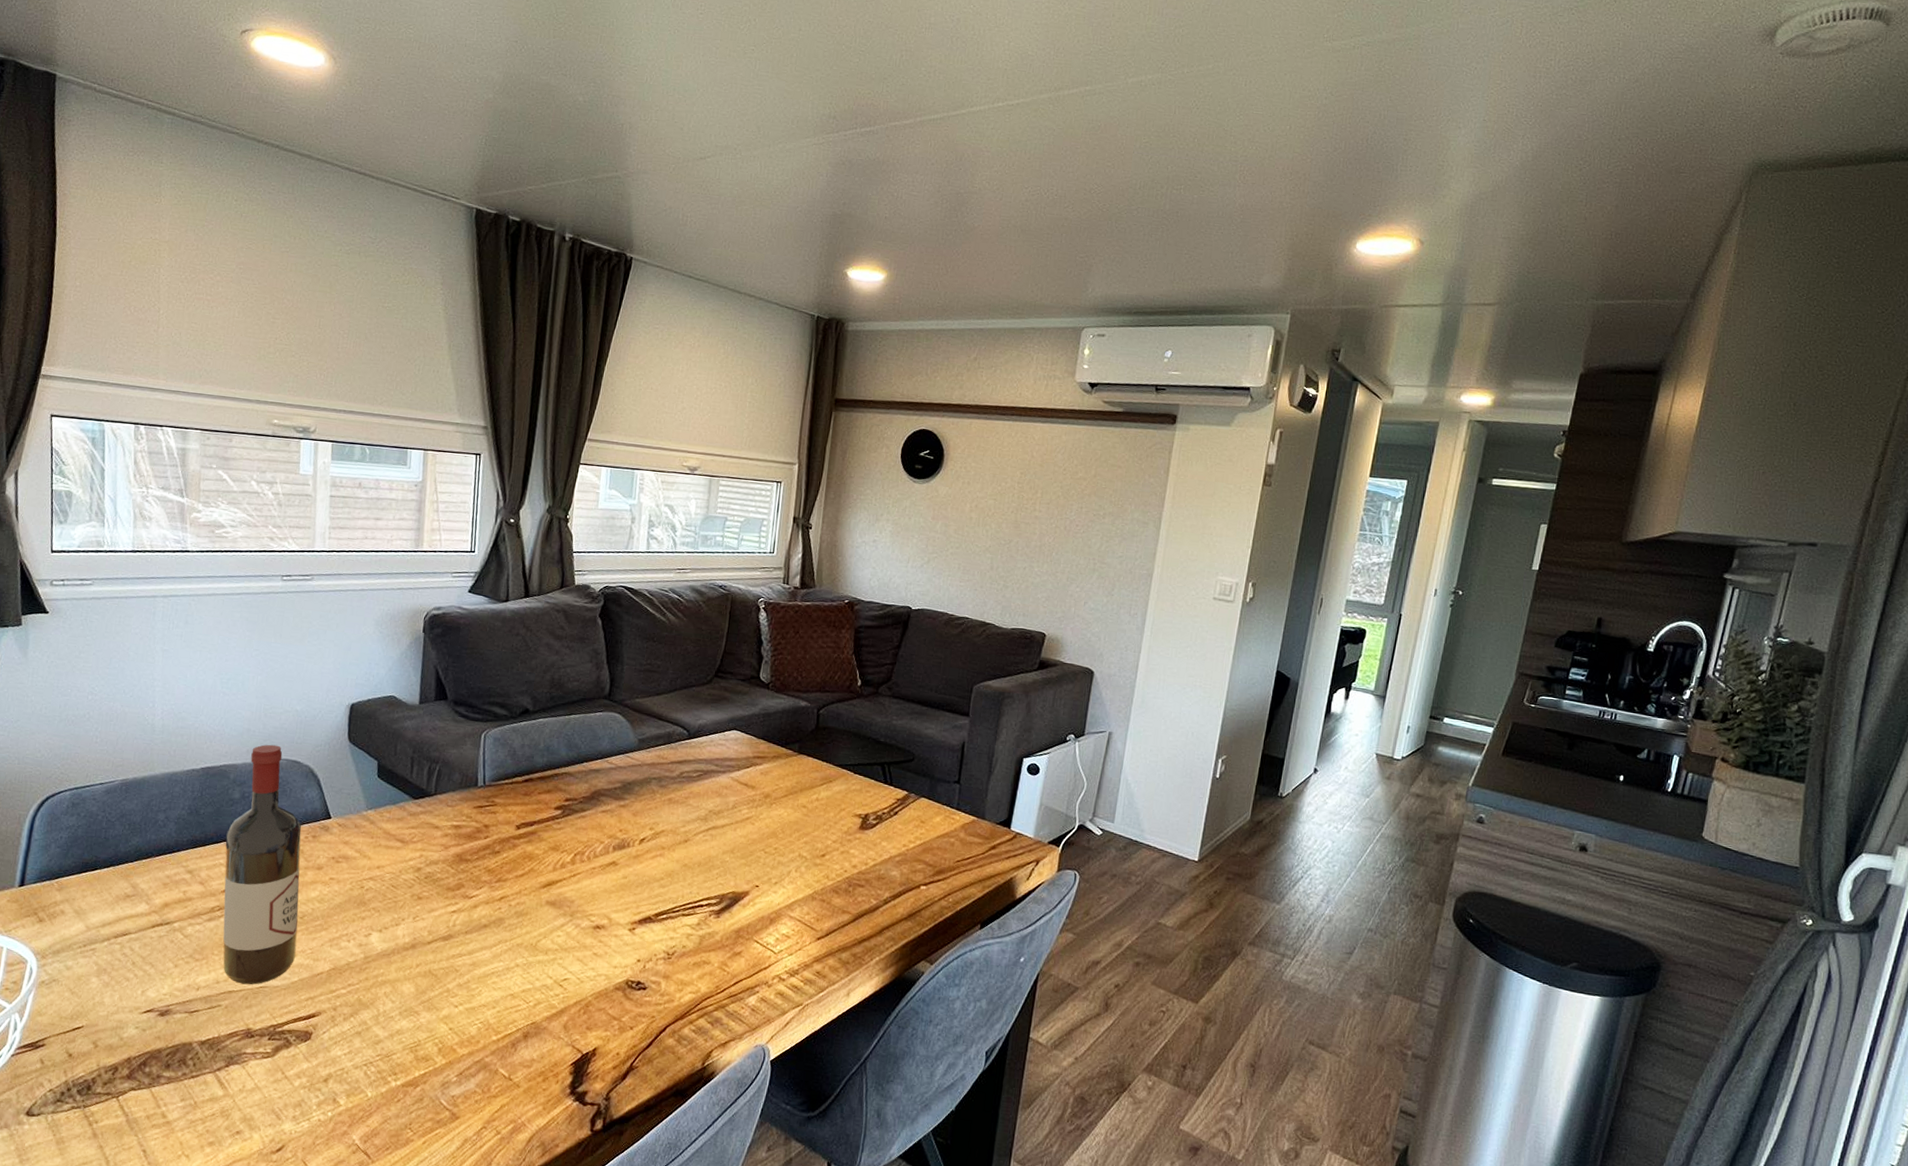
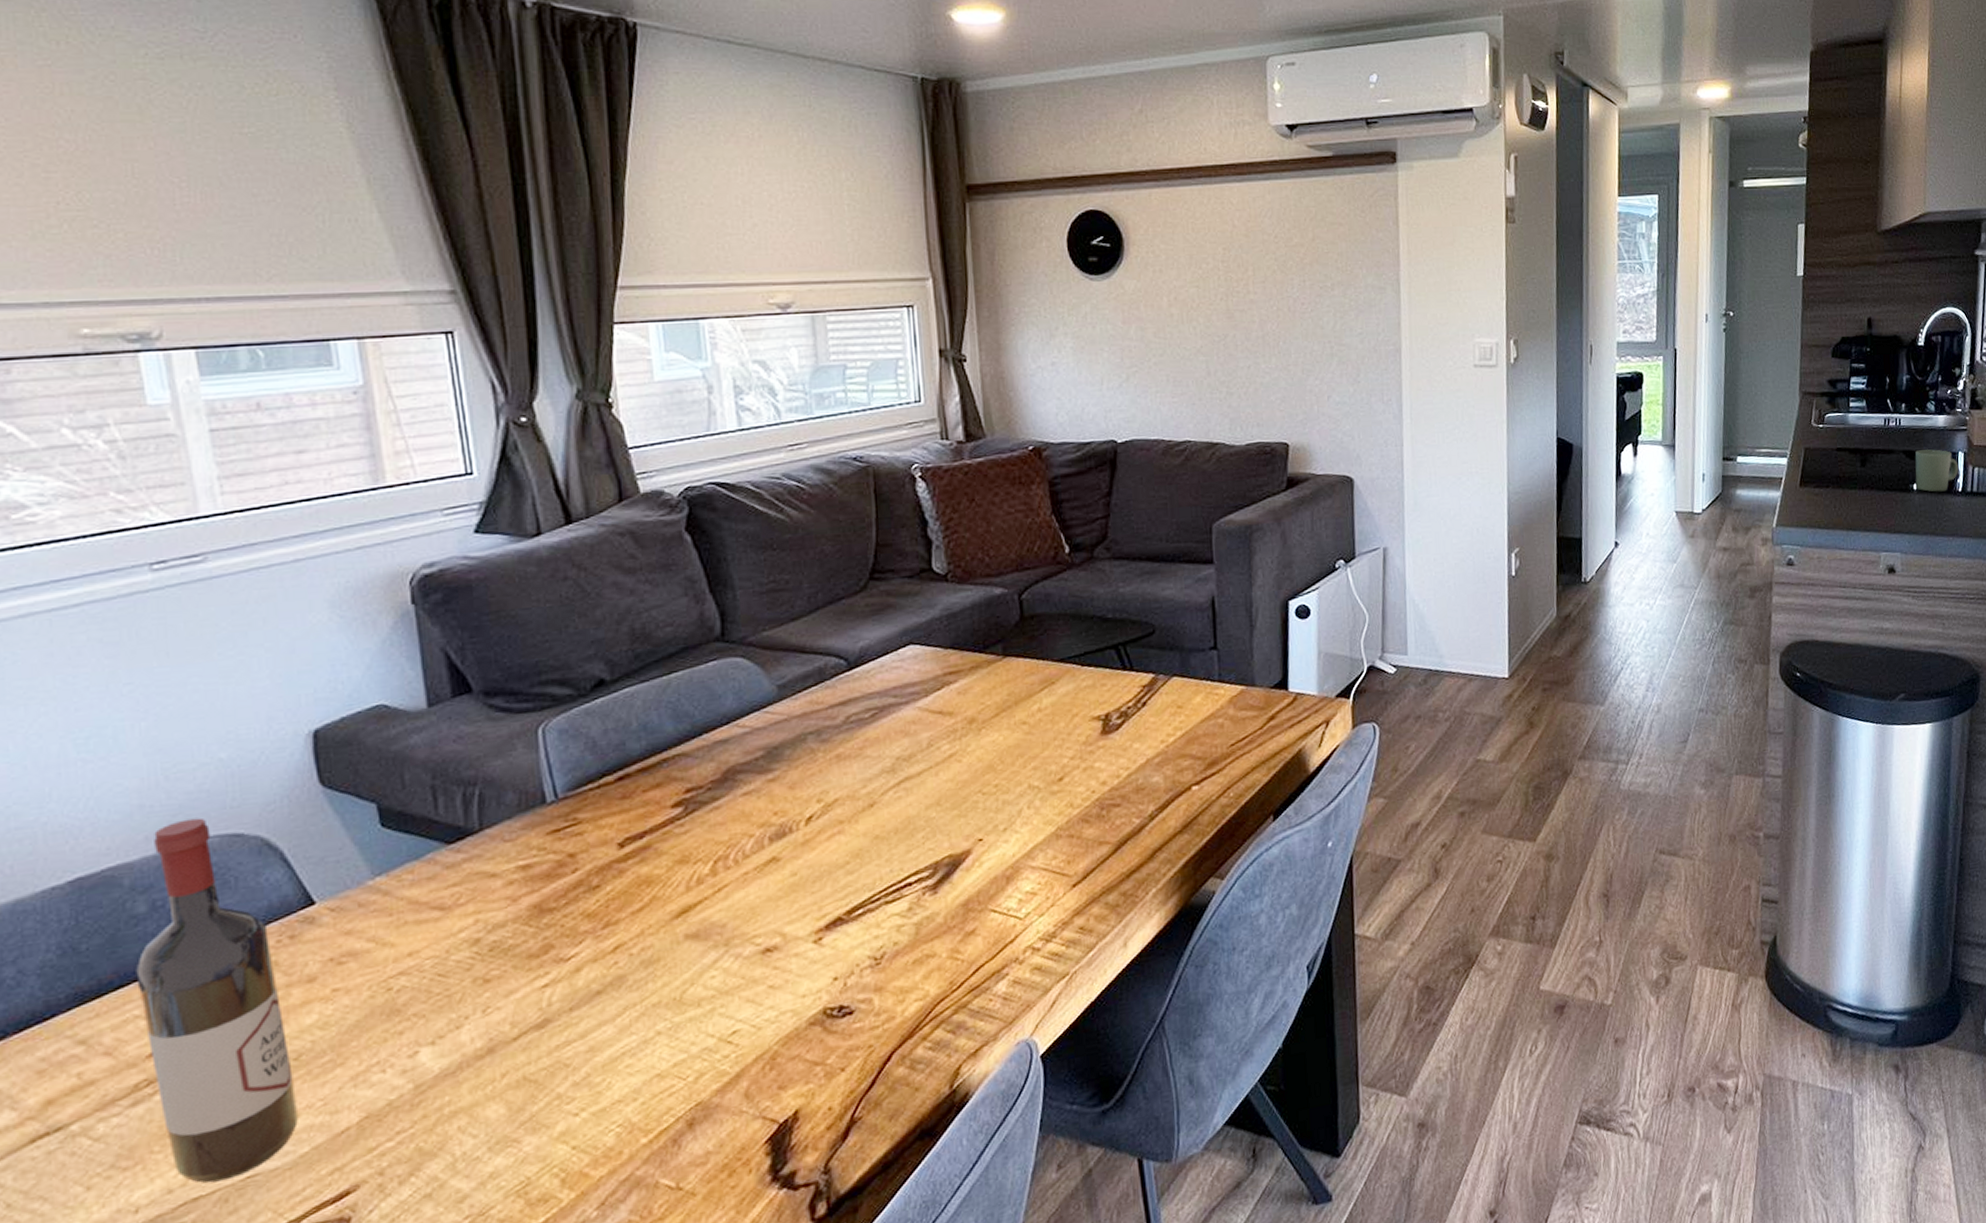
mug: none [1622,746,1672,789] -> present [1915,449,1959,492]

